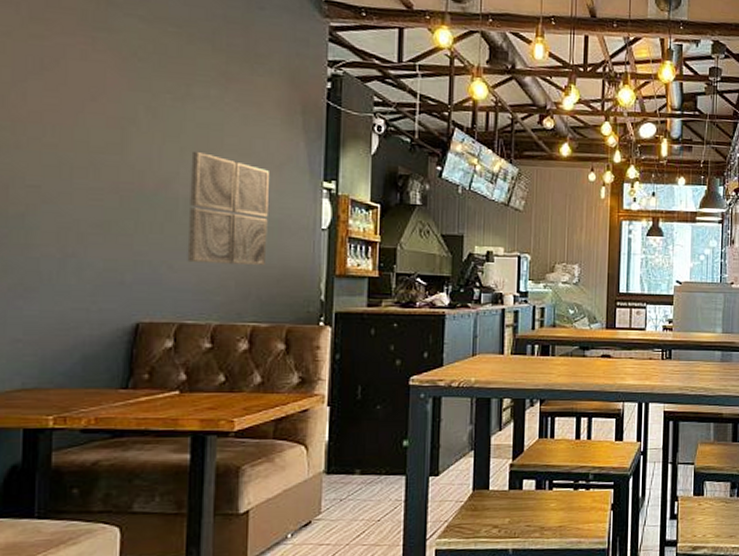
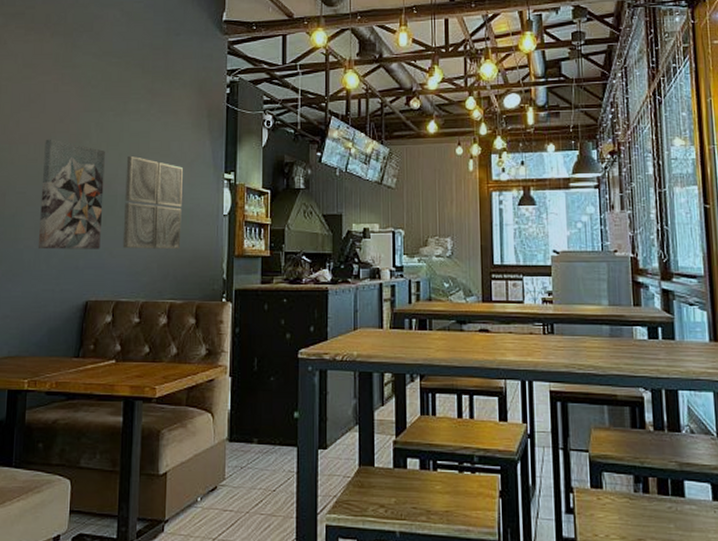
wall art: none [62,120,160,262] -> present [37,139,105,250]

